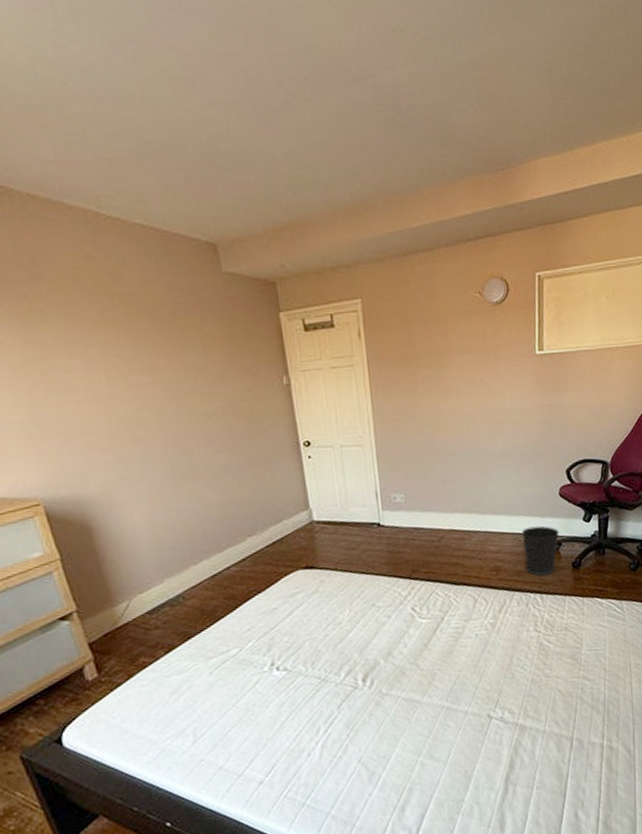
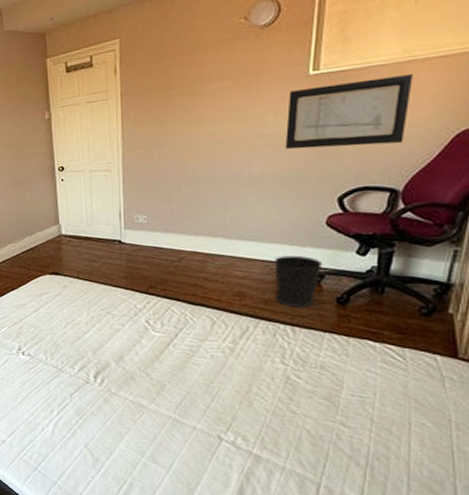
wall art: none [521,360,610,425] -> present [284,74,413,150]

